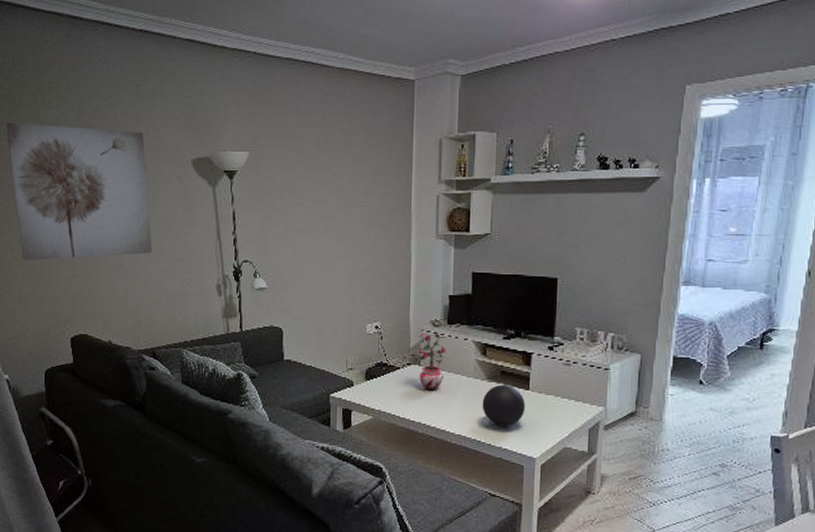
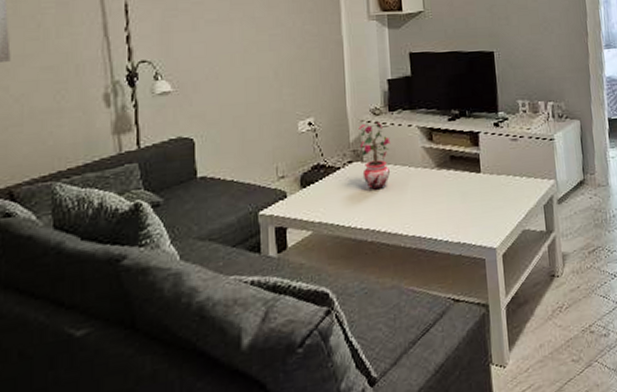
decorative ball: present [482,384,526,427] -> none [434,170,480,219]

